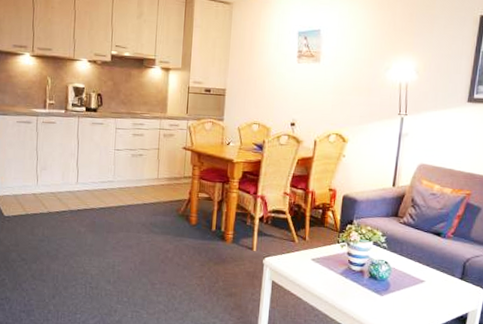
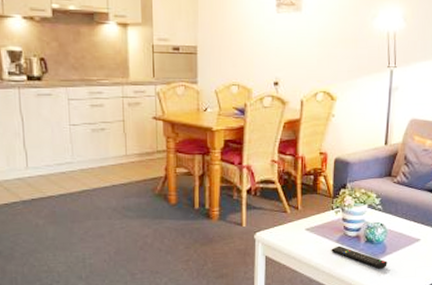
remote control: none [335,278,390,306] -> present [331,245,387,269]

